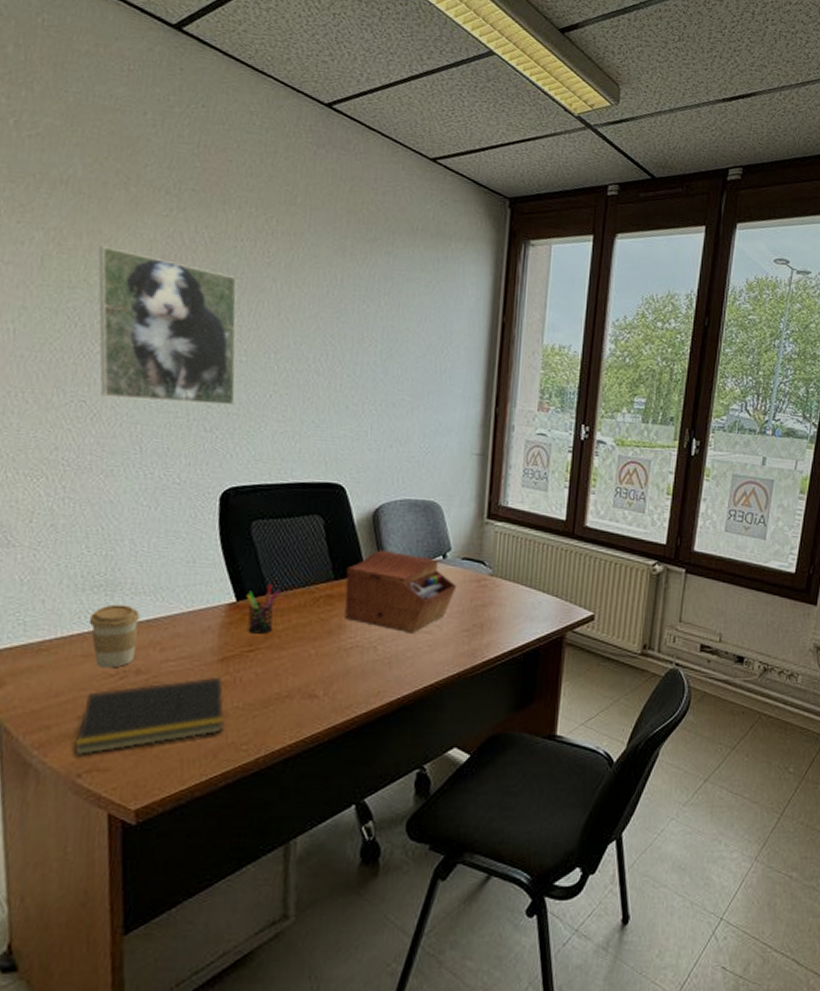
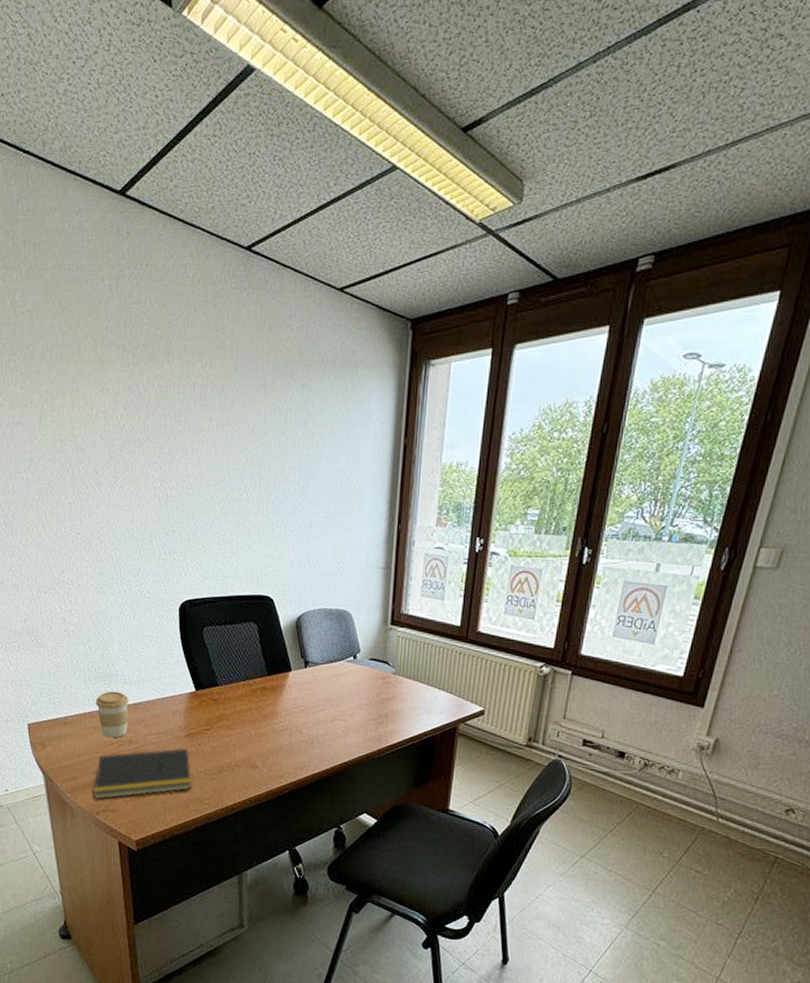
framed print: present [98,246,237,405] -> none [78,403,186,532]
pen holder: present [246,585,280,634] -> none [202,678,227,717]
sewing box: present [345,550,457,634] -> none [276,651,366,721]

